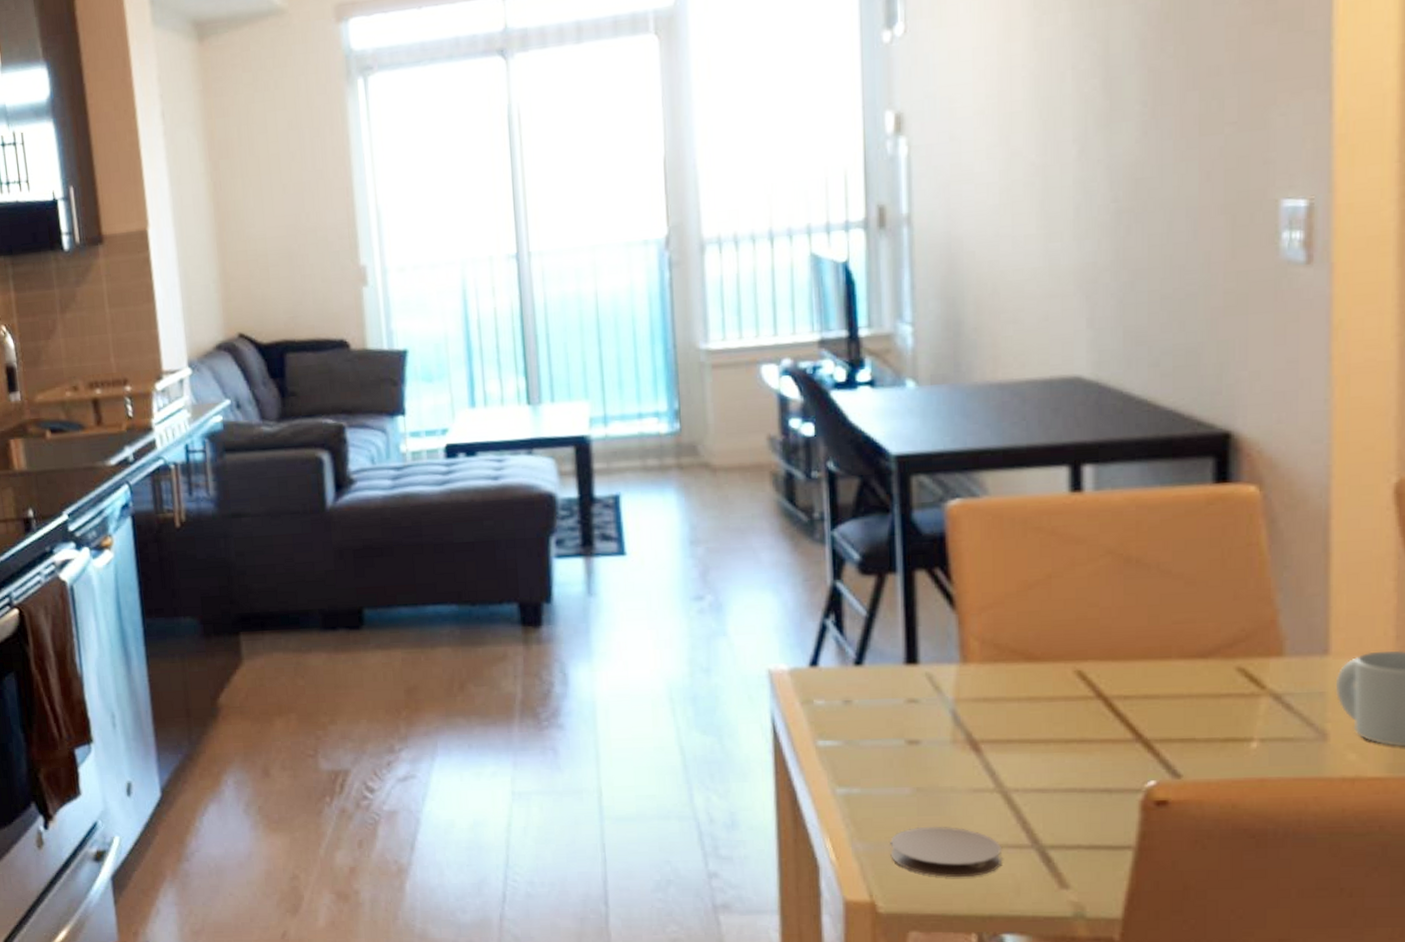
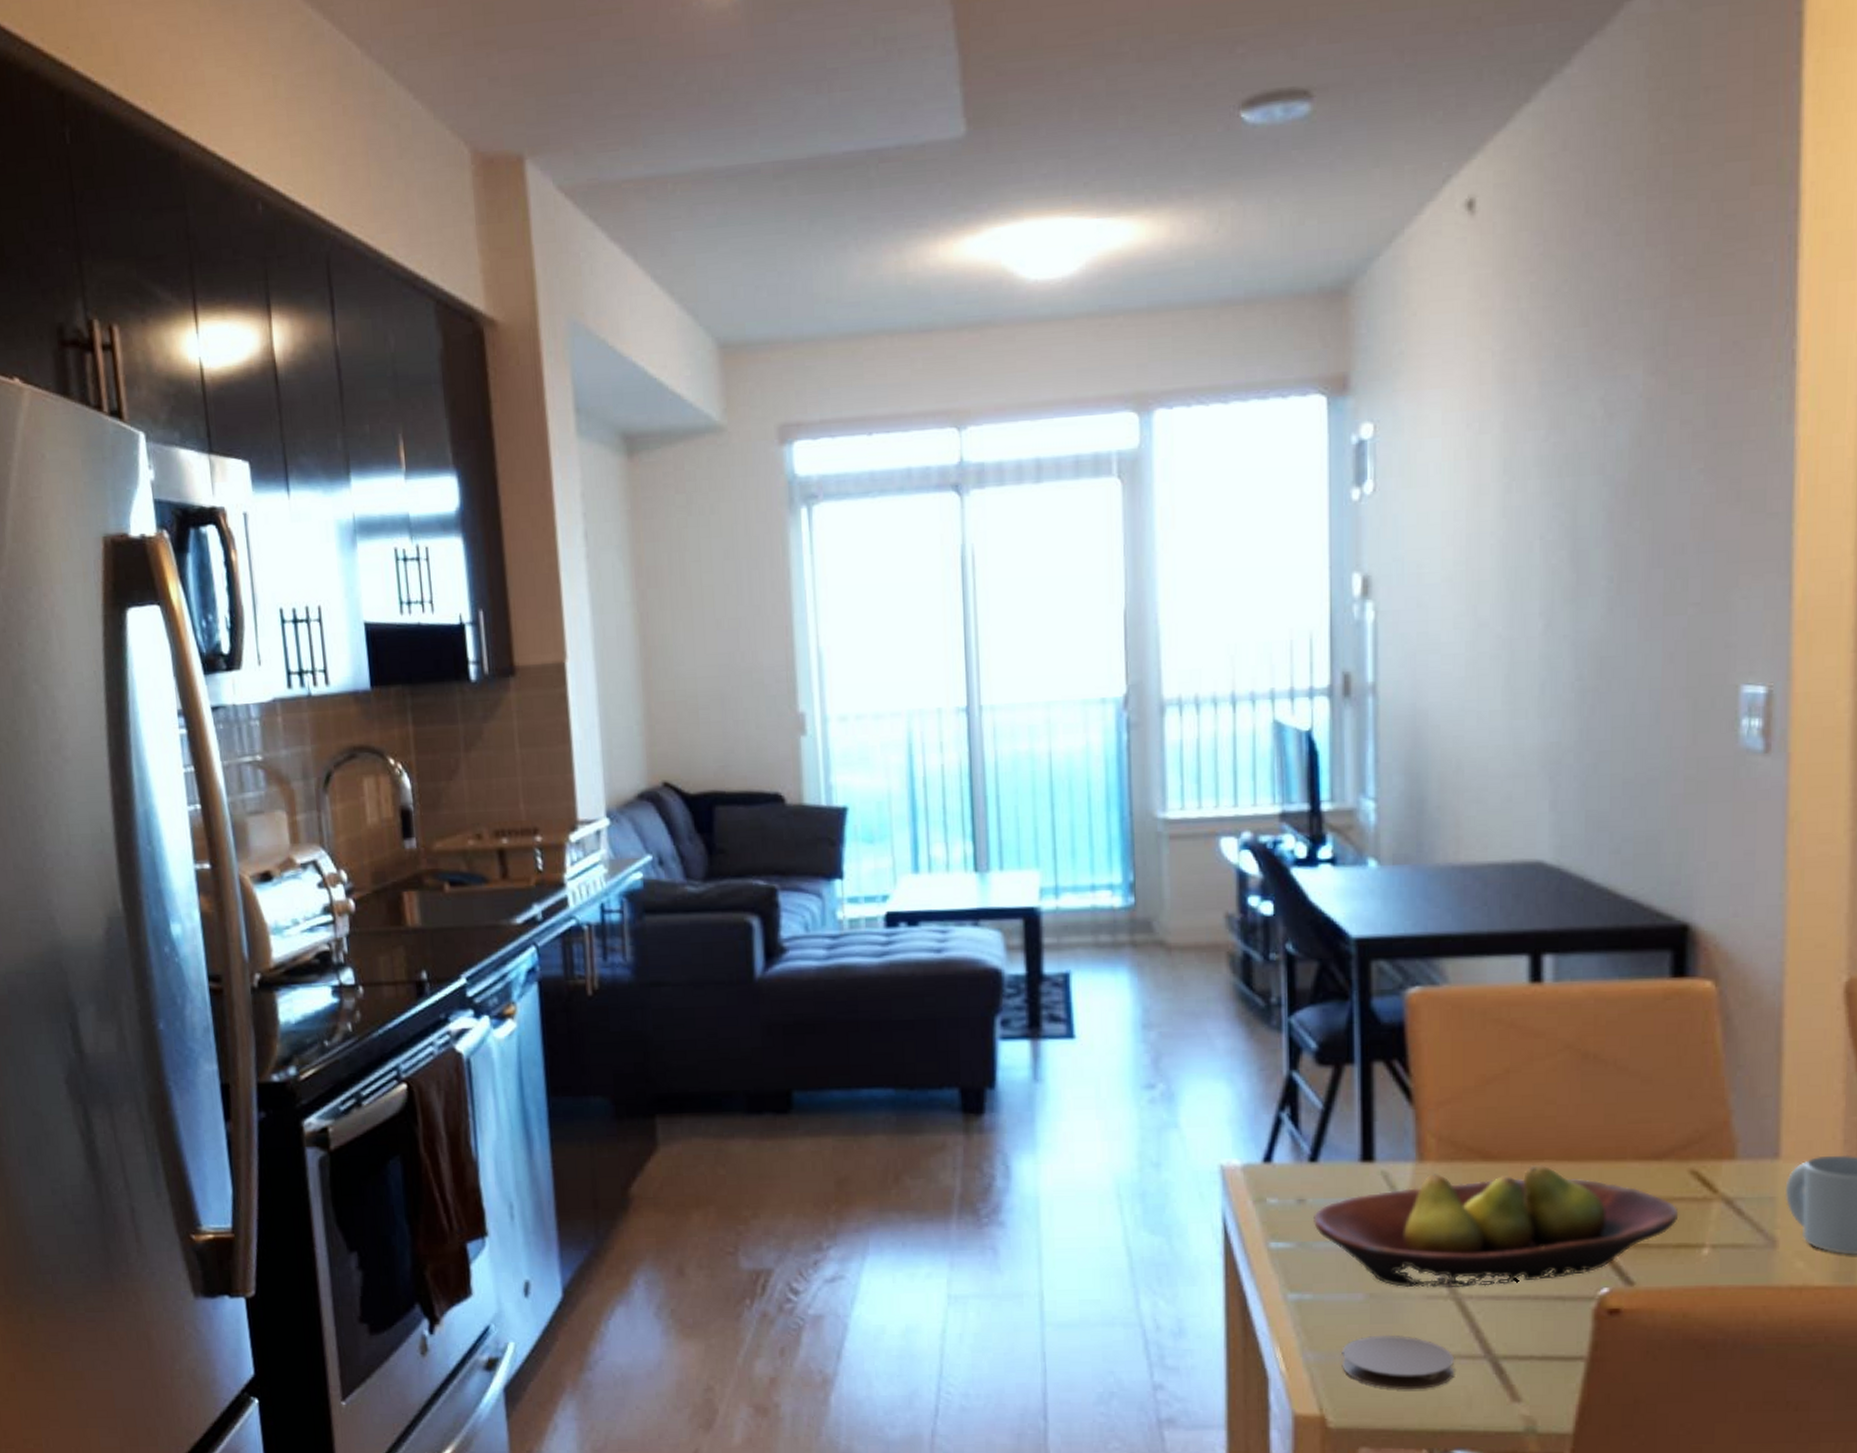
fruit bowl: none [860,664,1226,782] -> present [1314,1164,1679,1288]

